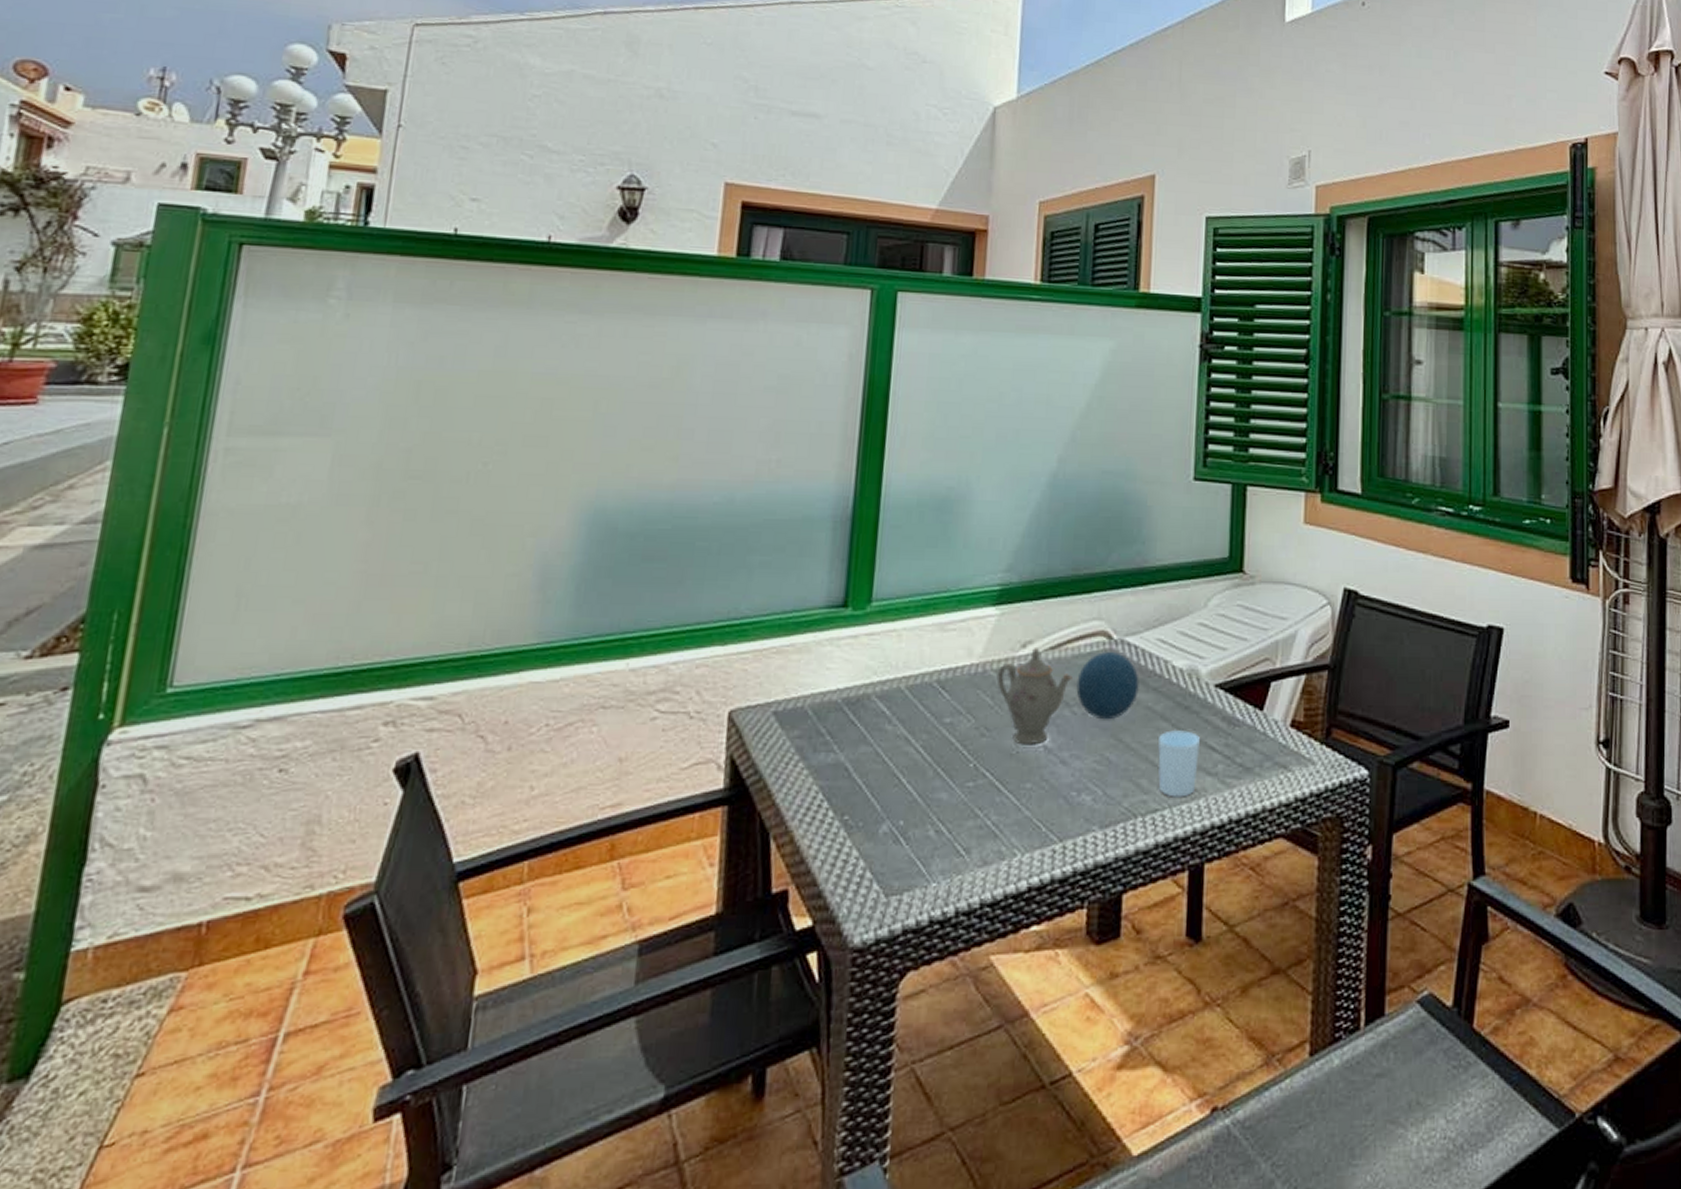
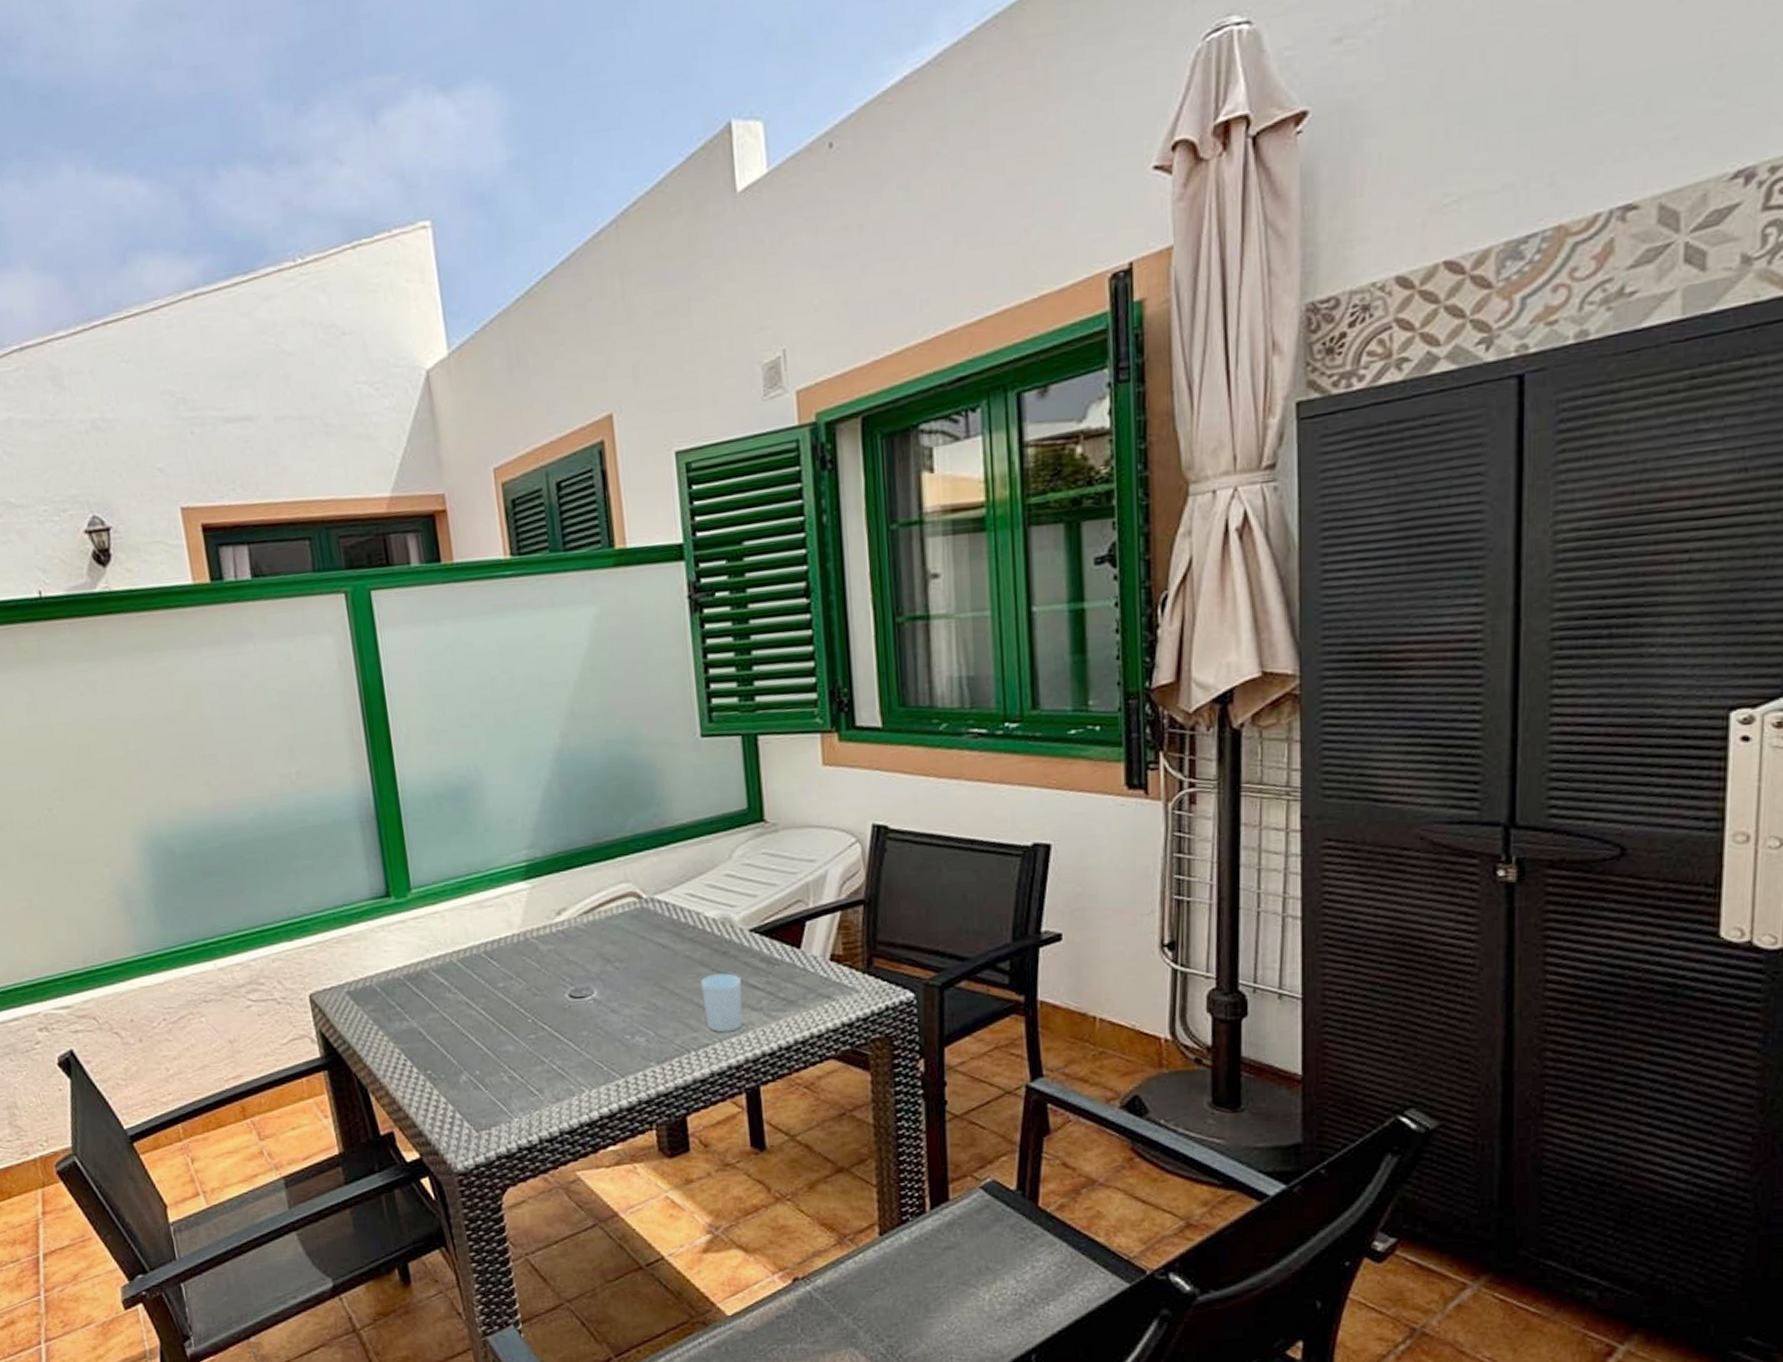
teapot: present [996,648,1072,745] -> none [538,914,610,1000]
decorative orb: present [1076,652,1140,720] -> none [614,910,676,972]

